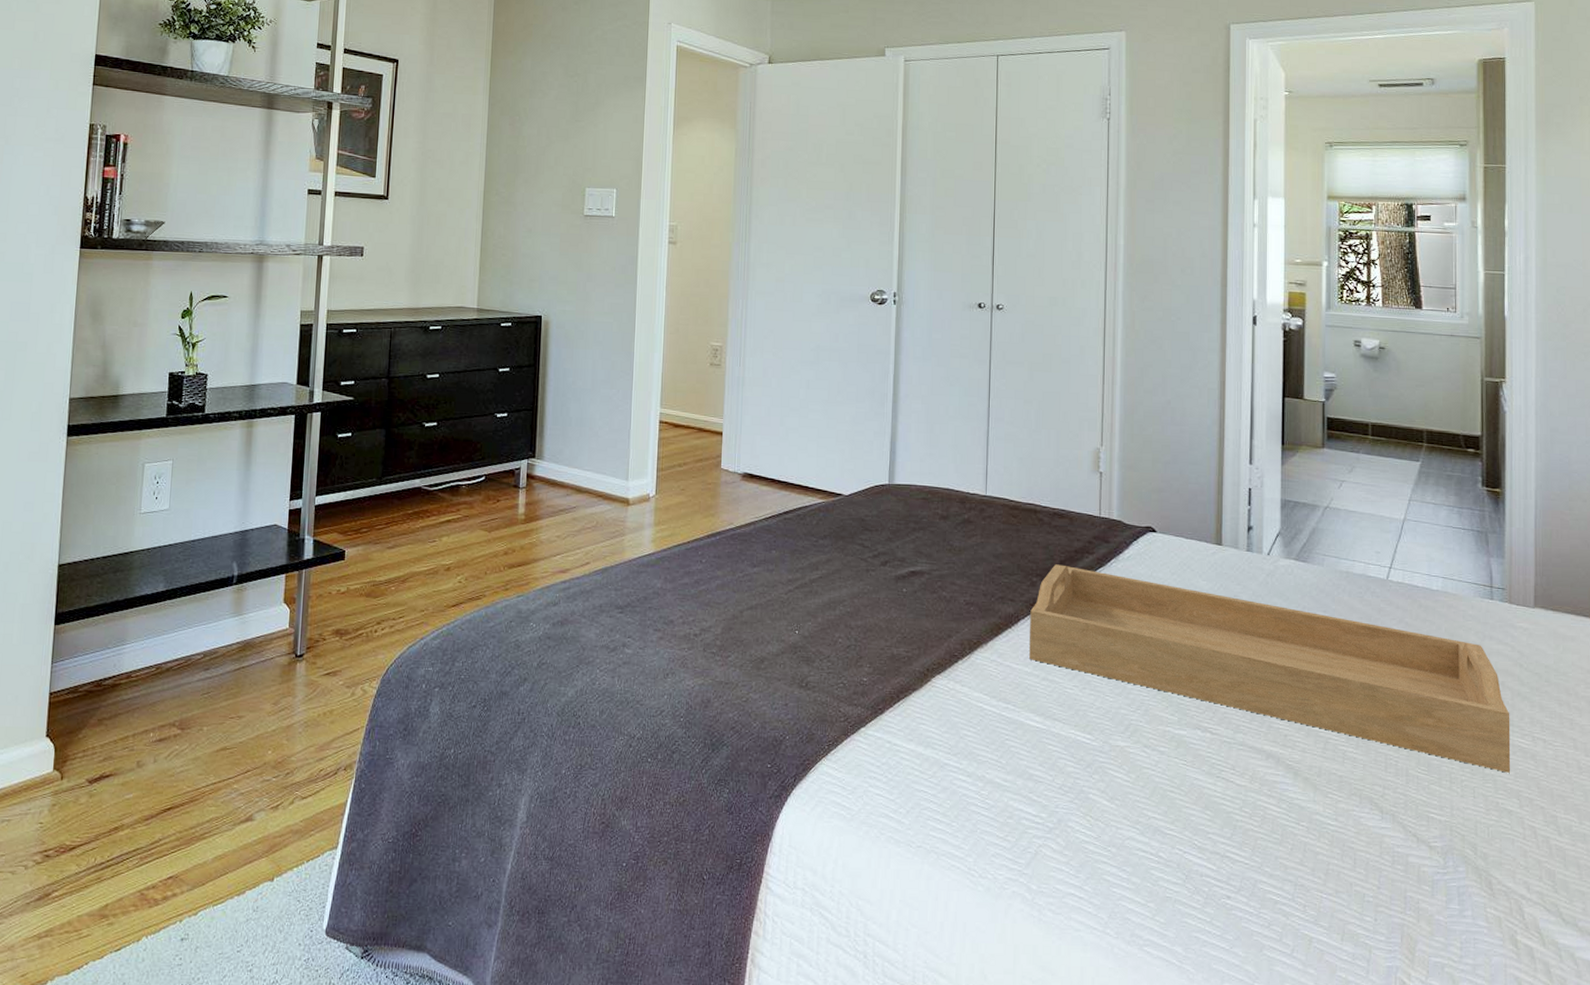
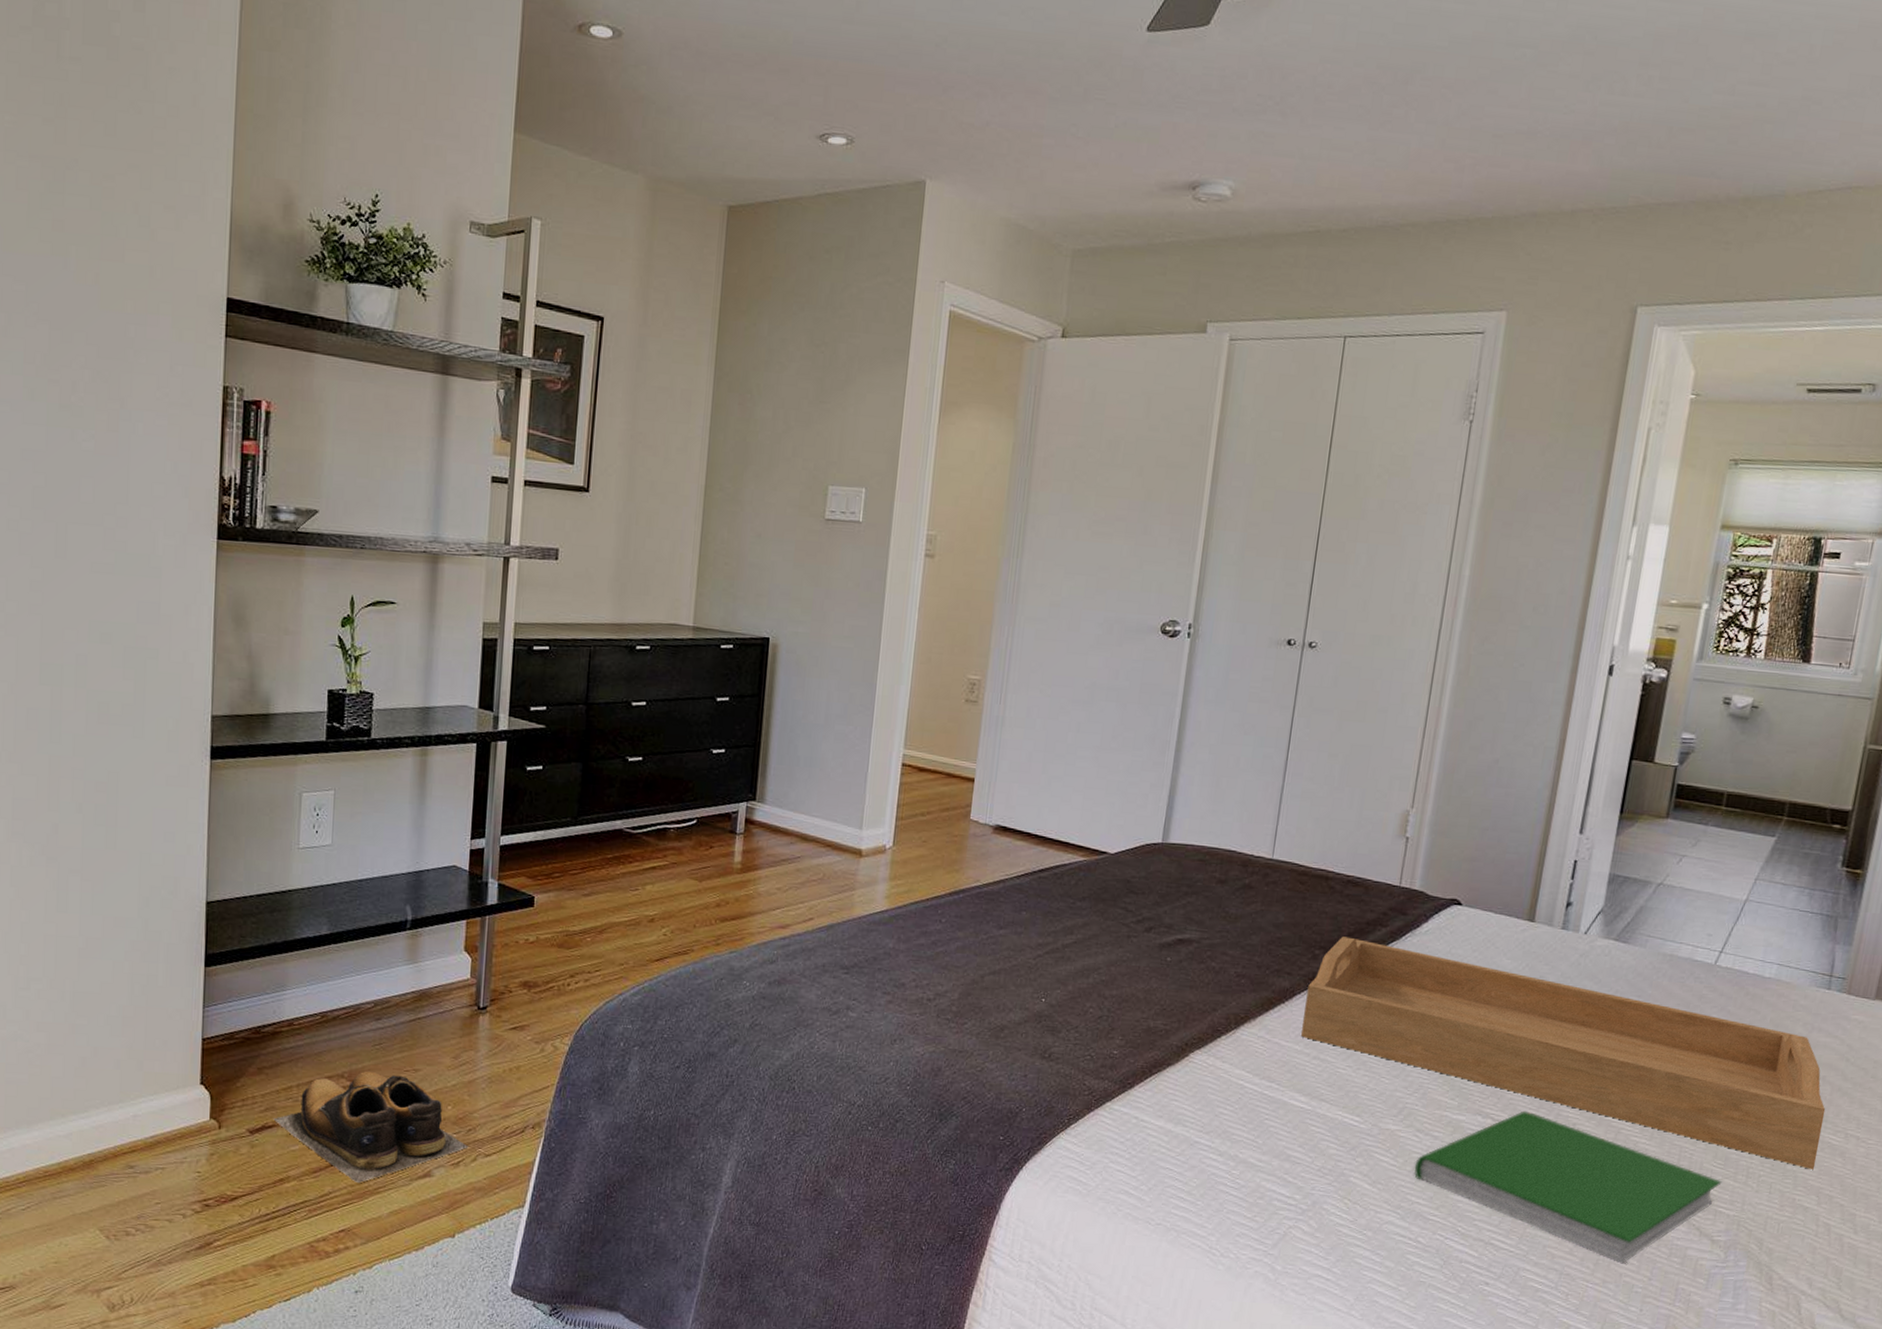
shoes: none [110,719,287,829] -> present [273,1071,469,1183]
hardcover book: none [1146,724,1429,873] -> present [1414,1110,1722,1264]

